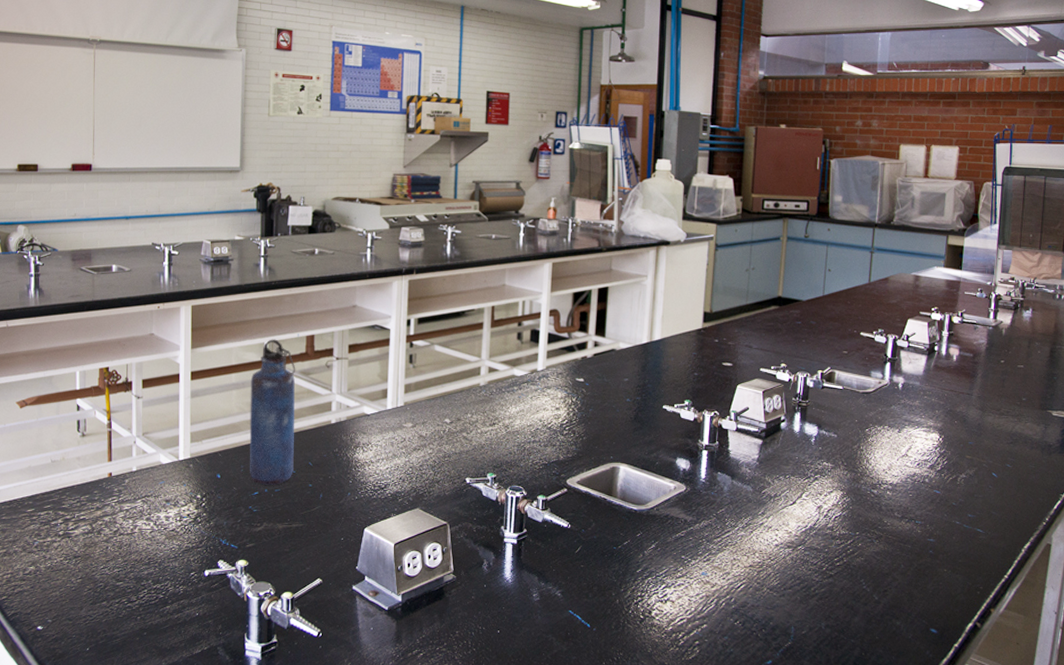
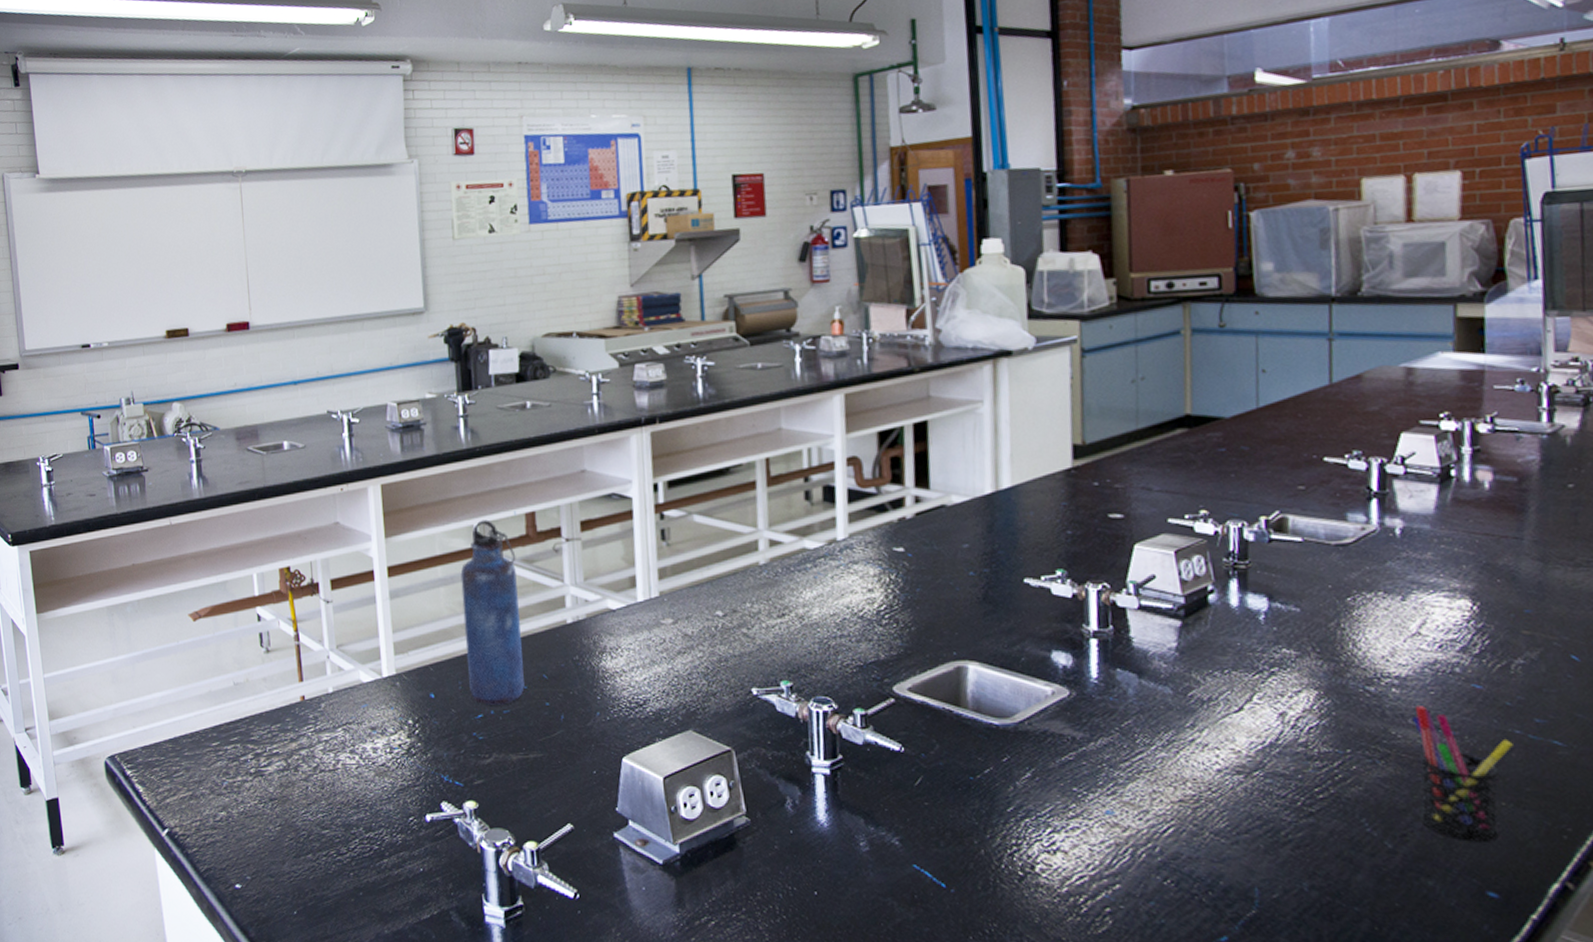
pen holder: none [896,504,954,596] -> present [1411,706,1513,842]

